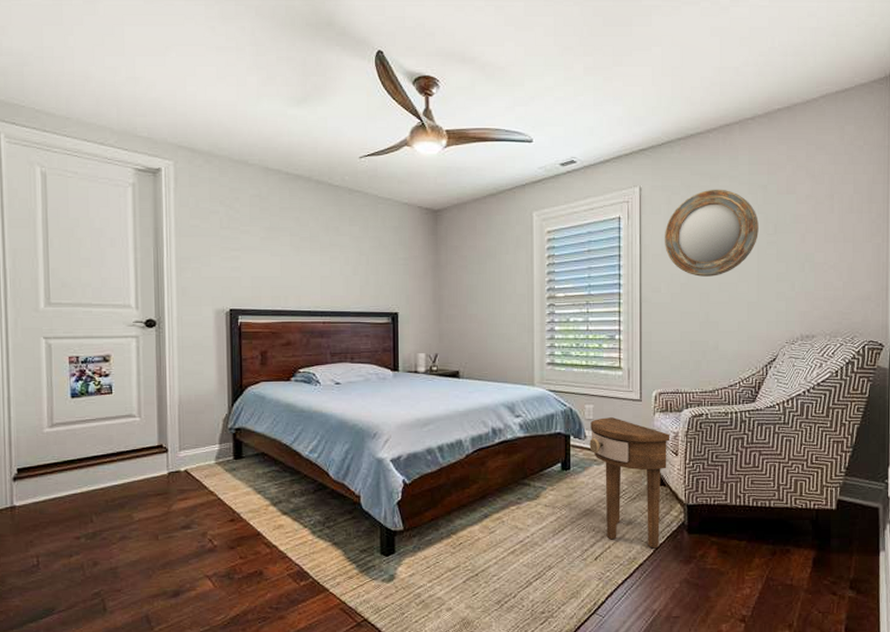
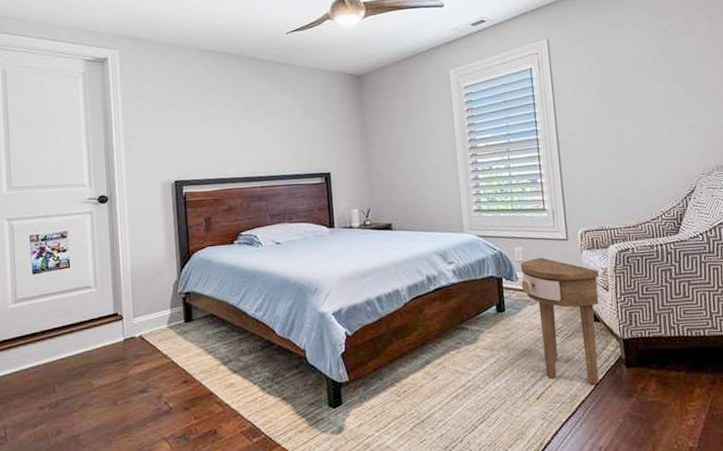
home mirror: present [664,189,759,277] -> none [574,35,665,118]

